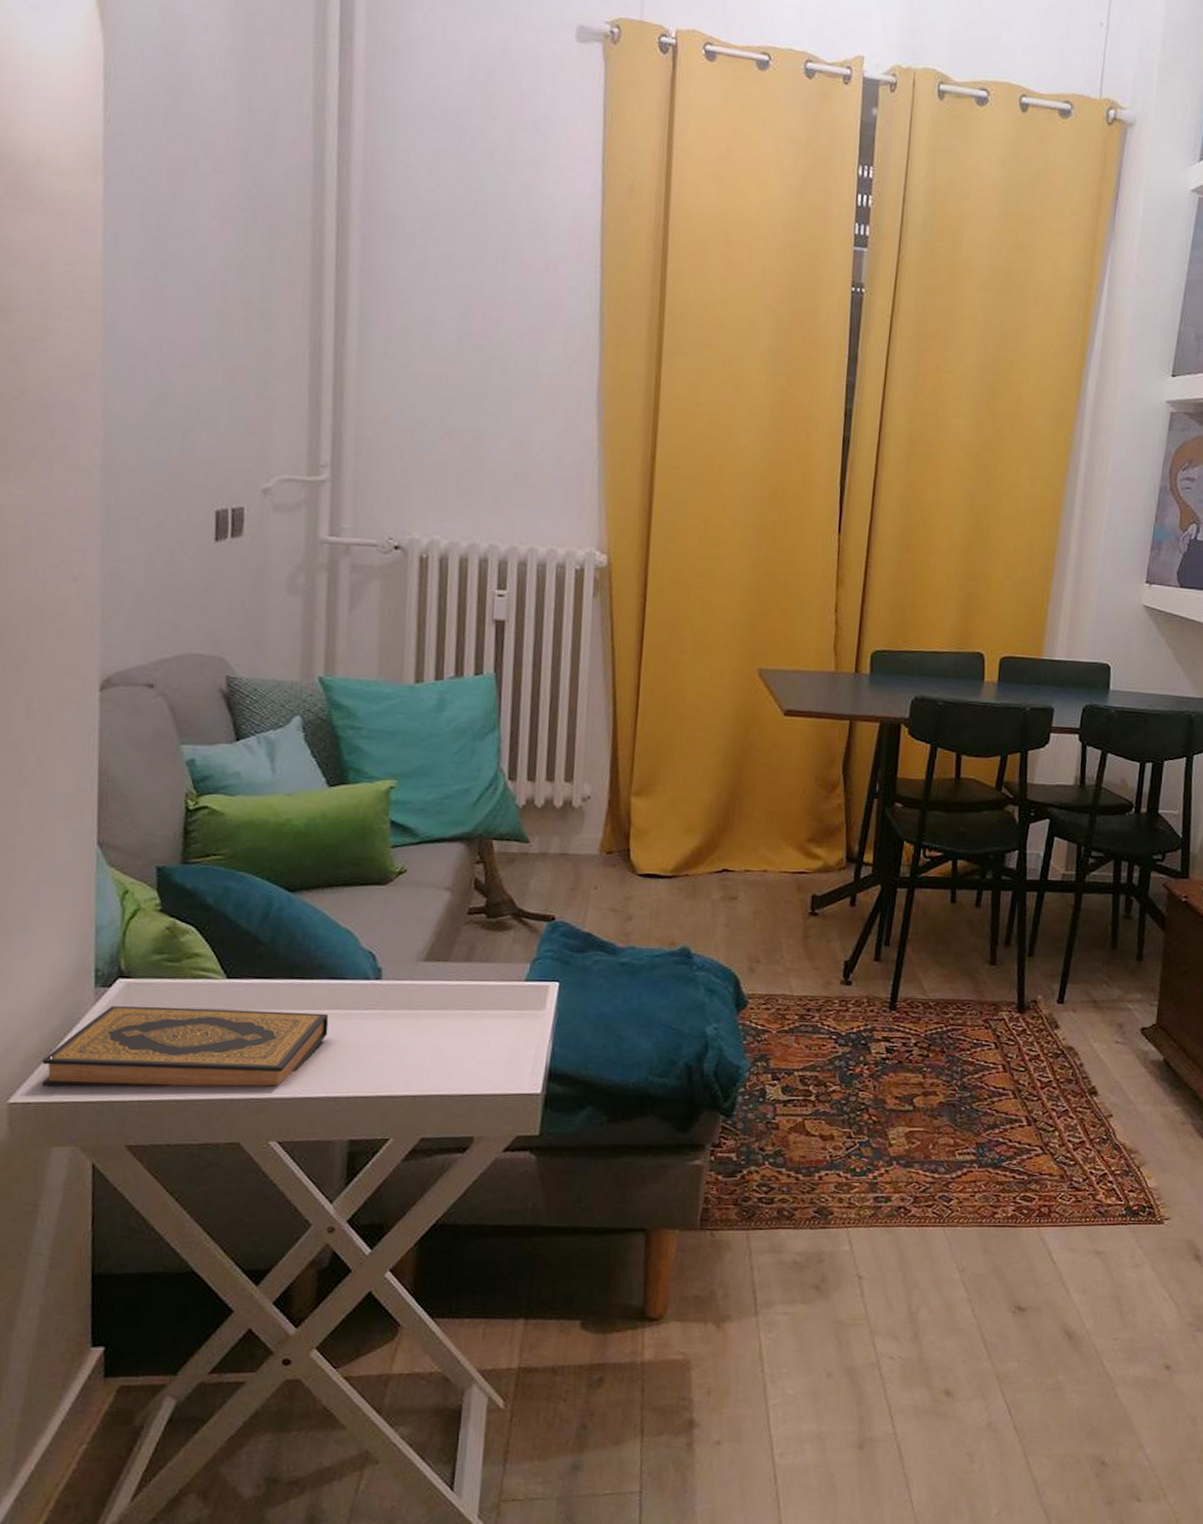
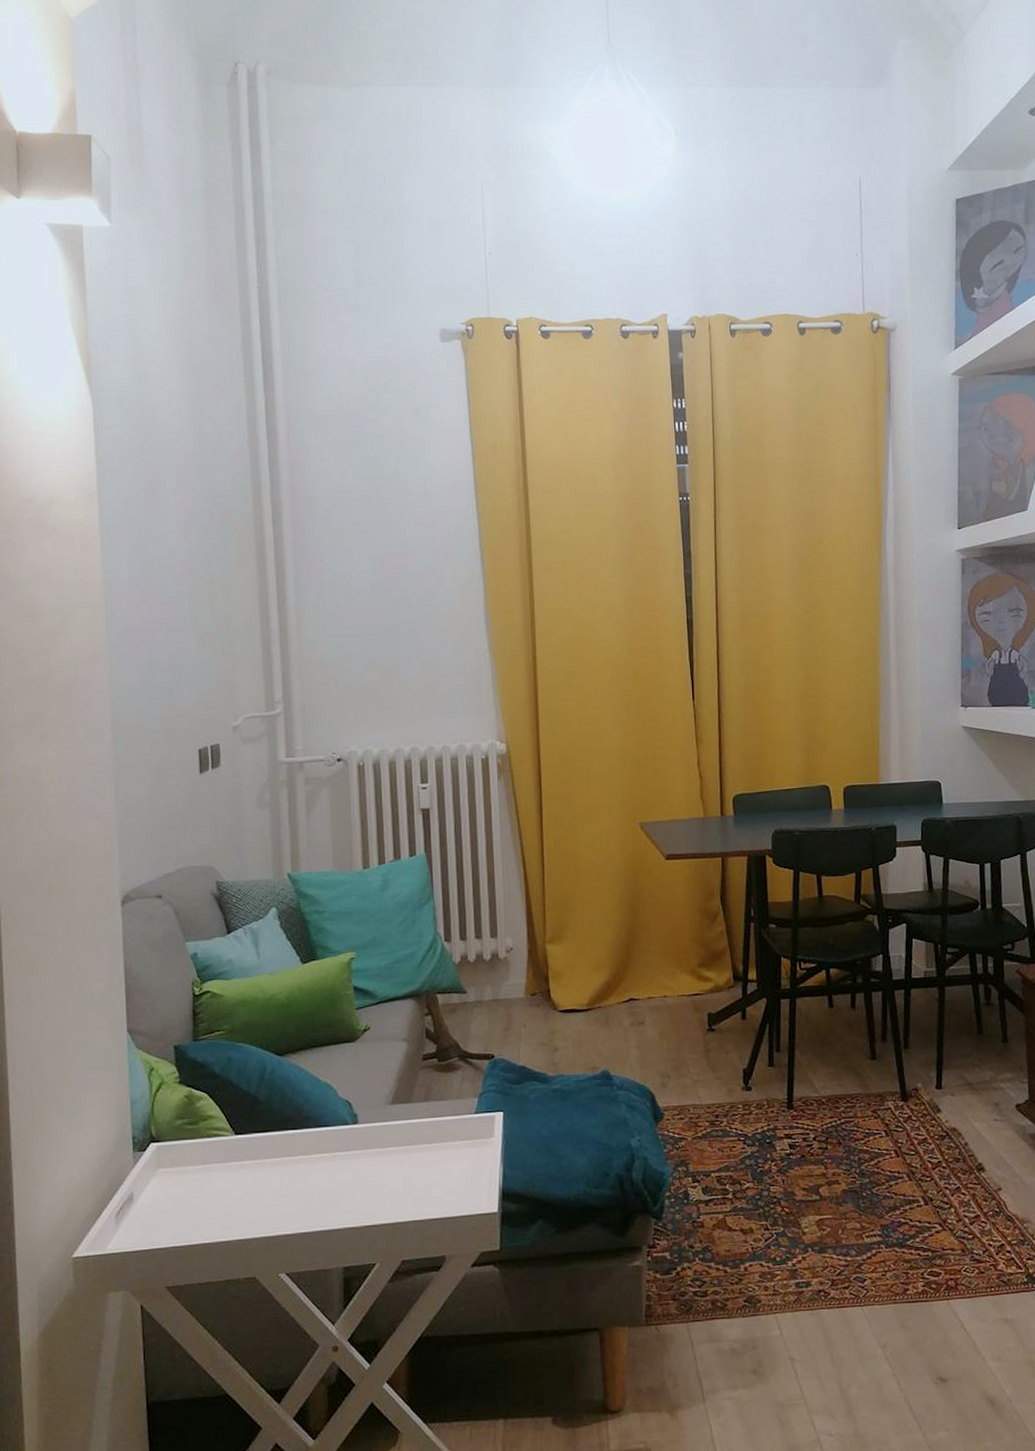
hardback book: present [41,1006,329,1087] -> none [97,1157,319,1241]

